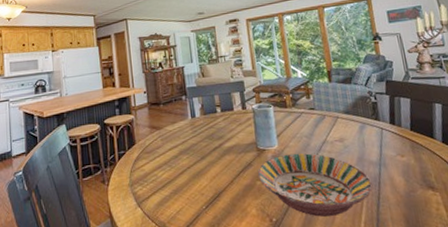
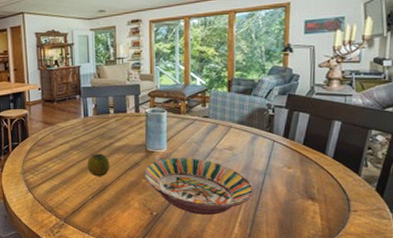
fruit: none [198,156,223,183] -> present [87,153,110,177]

